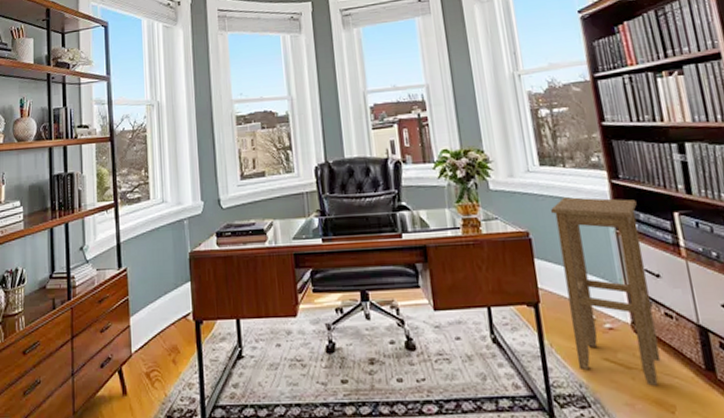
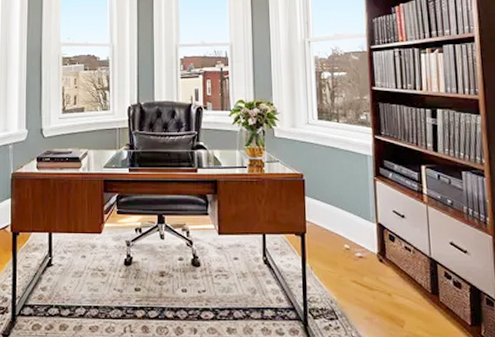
stool: present [551,197,661,388] -> none [323,148,397,306]

